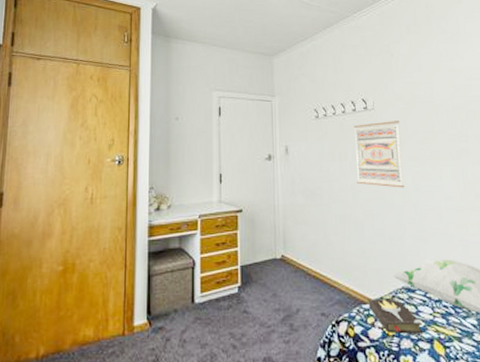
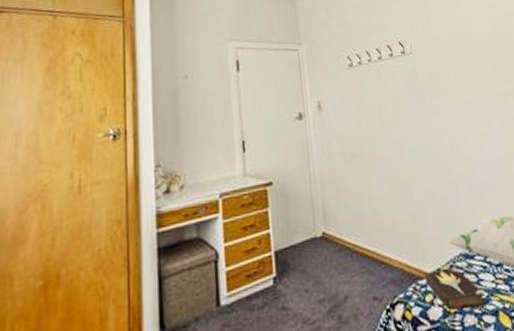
wall art: present [353,121,405,188] -> none [391,64,452,140]

